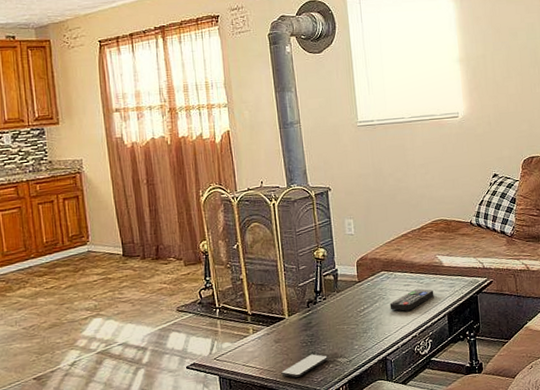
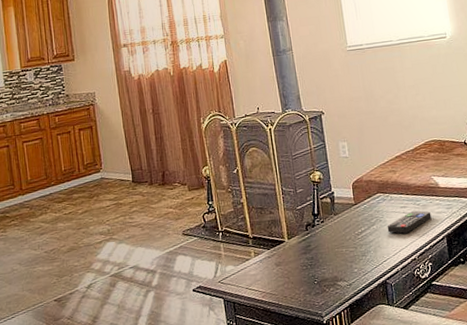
smartphone: present [281,354,328,378] -> none [283,277,328,301]

